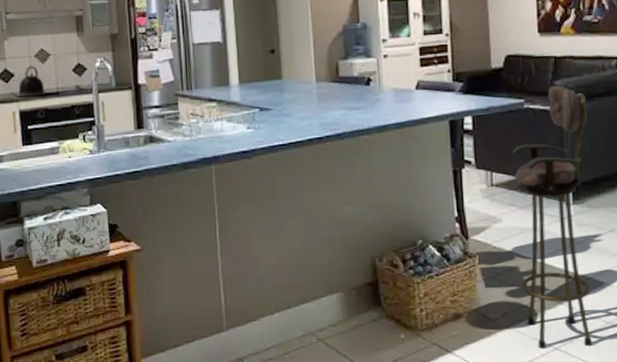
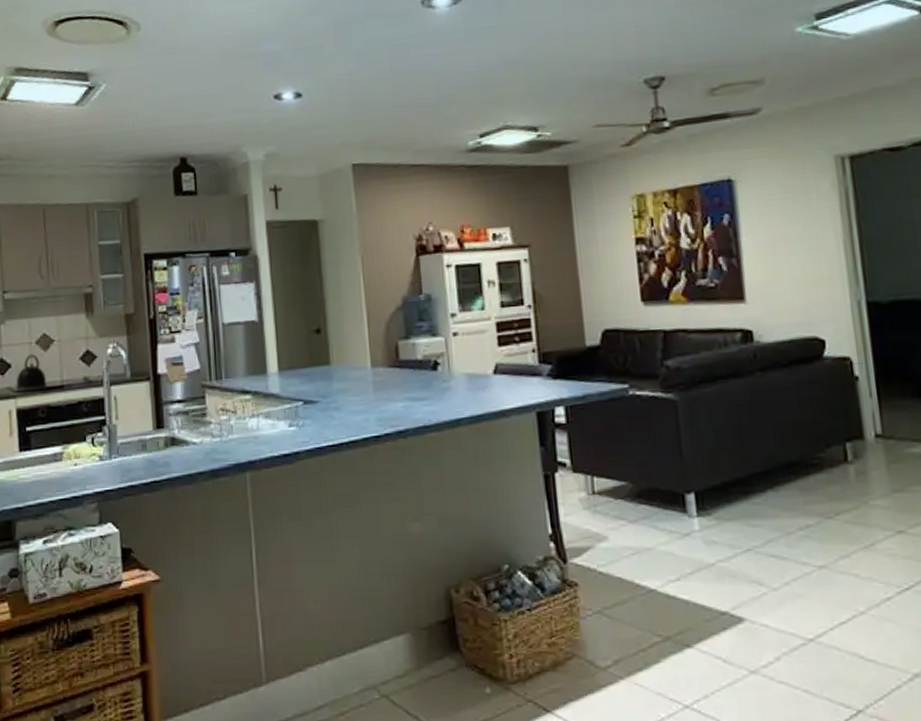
bar stool: present [512,85,592,348] -> none [617,365,733,707]

